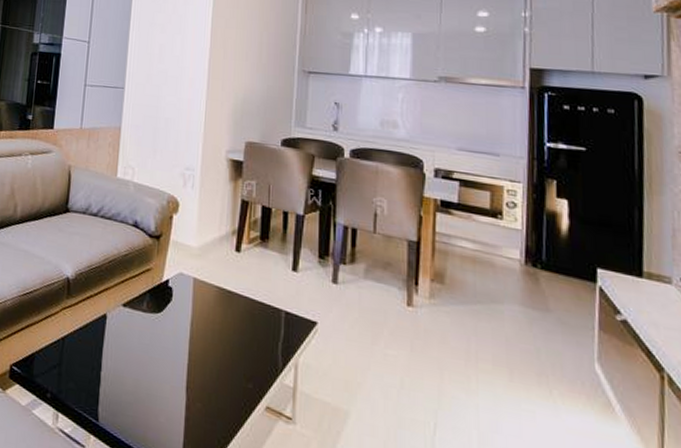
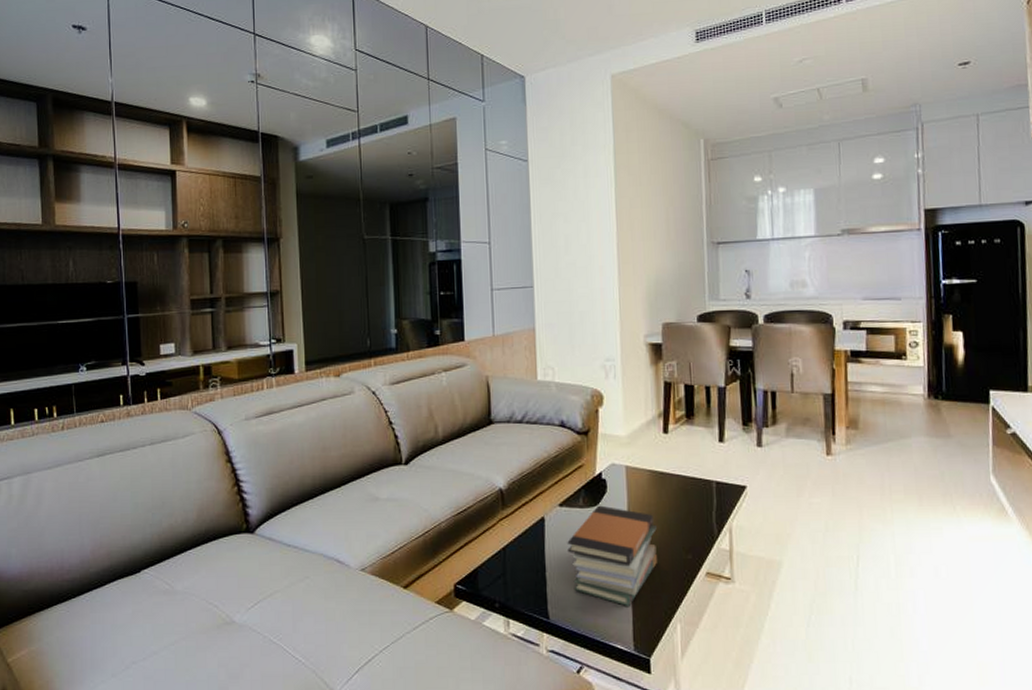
book stack: none [125,312,219,426] -> present [567,505,657,606]

